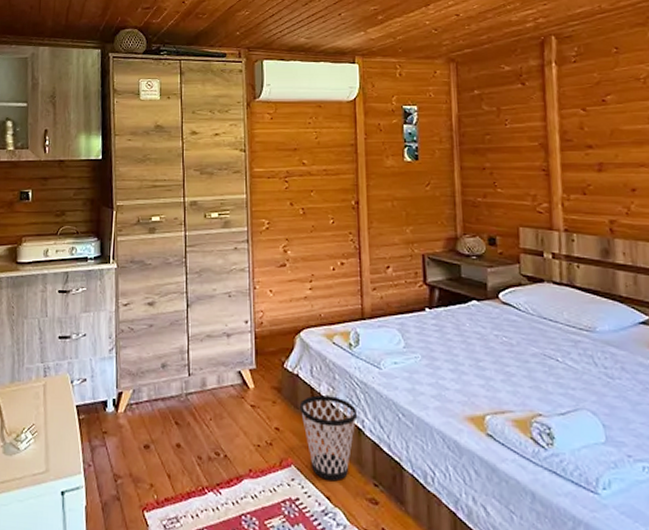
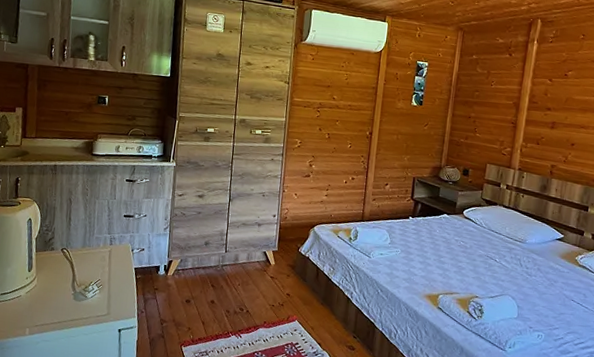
wastebasket: present [299,394,358,482] -> none [306,273,349,333]

